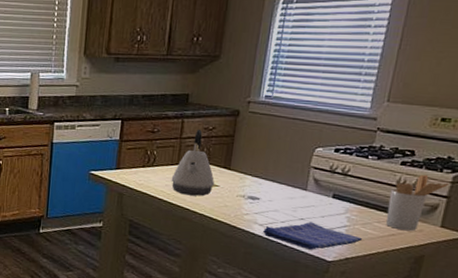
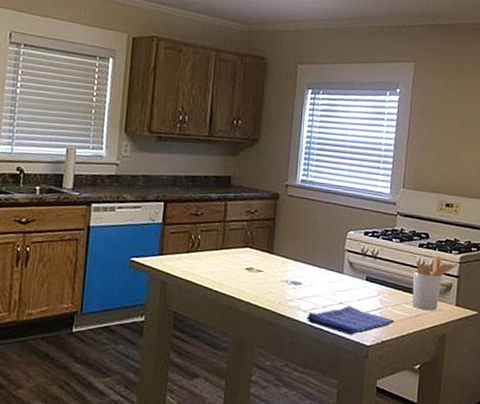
kettle: present [171,129,214,197] -> none [216,212,258,283]

